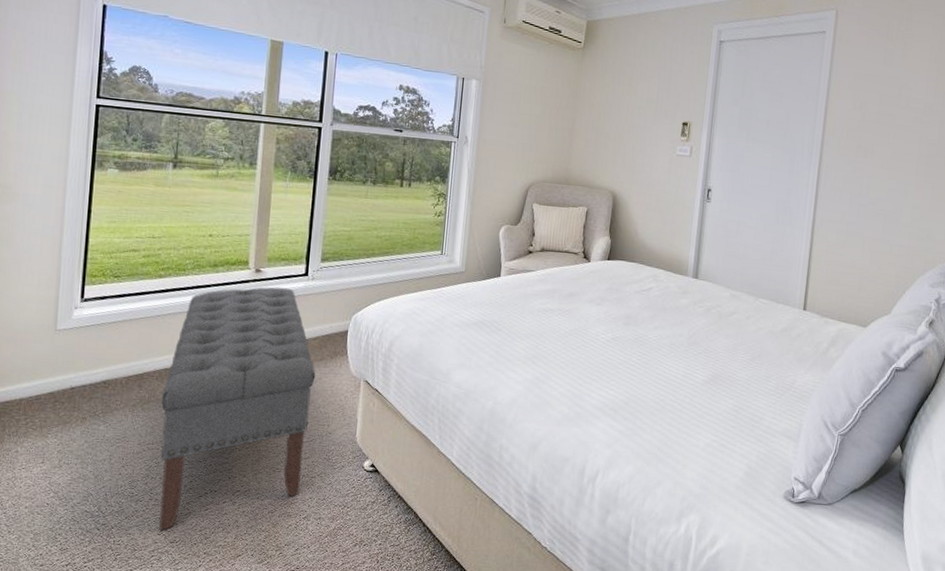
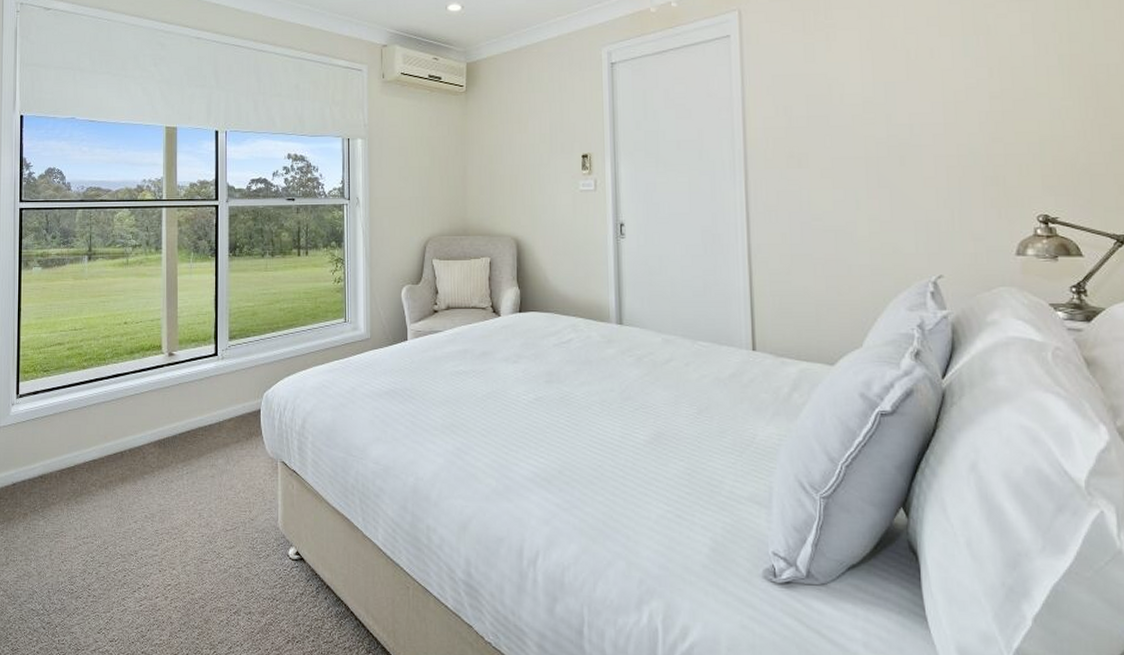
bench: present [159,287,316,531] -> none [93,369,233,629]

